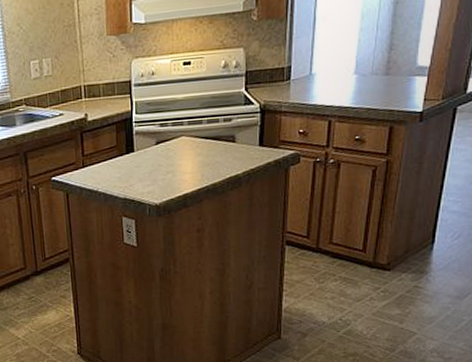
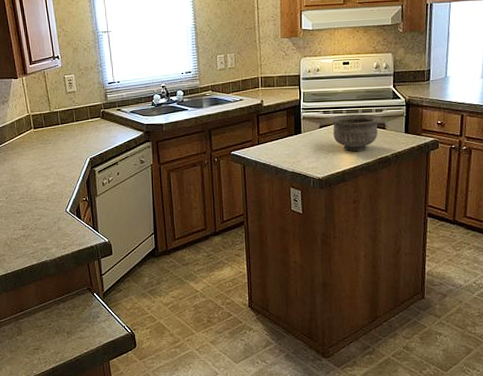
bowl: none [167,124,229,171] -> present [329,113,380,151]

